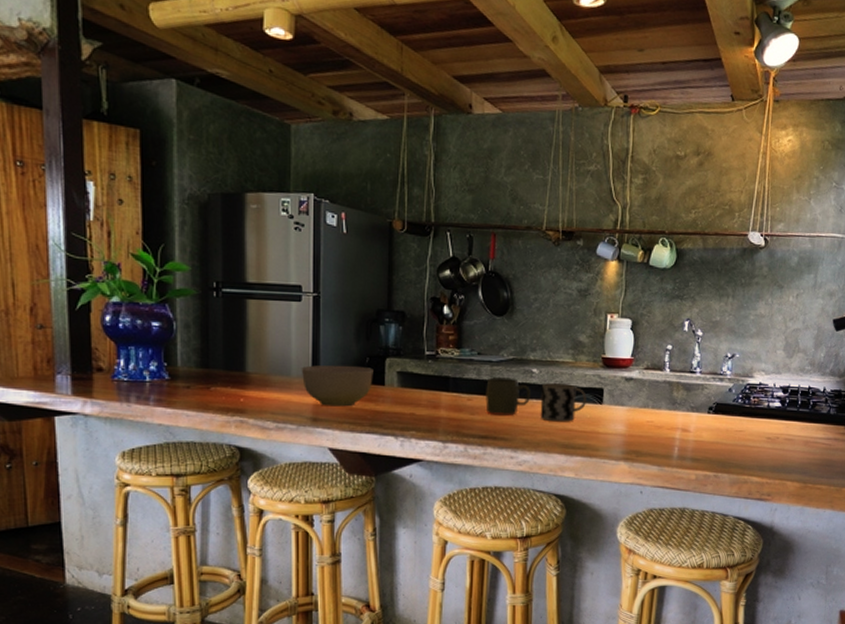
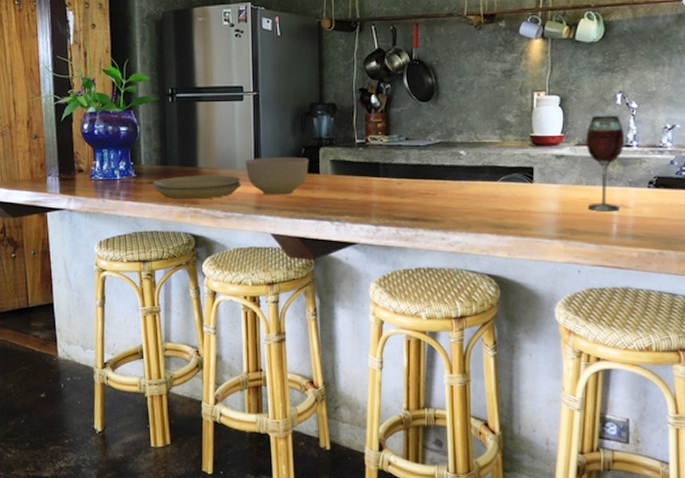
plate: none [190,381,296,408] -> present [153,175,241,200]
mug: present [485,377,531,415] -> none [415,161,460,198]
cup: present [540,383,587,422] -> none [469,164,516,202]
wineglass: none [652,340,690,435] -> present [585,115,625,212]

